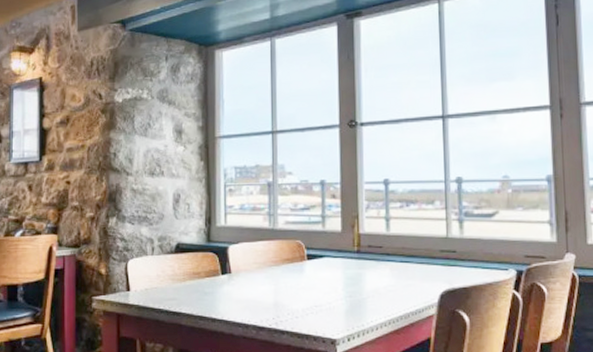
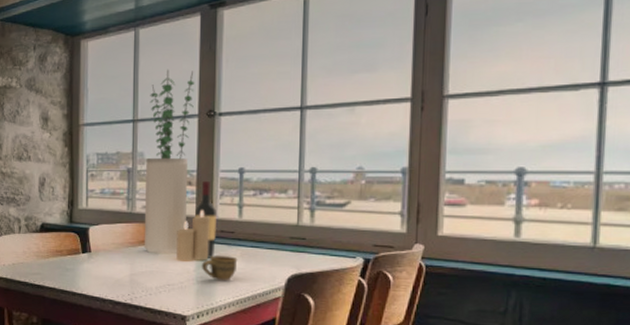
vase: none [286,79,334,273] -> present [144,69,194,255]
candle: none [322,224,357,280] -> present [175,210,211,261]
wine bottle: none [341,193,364,275] -> present [195,180,216,258]
cup: none [349,272,388,300] -> present [201,256,238,282]

